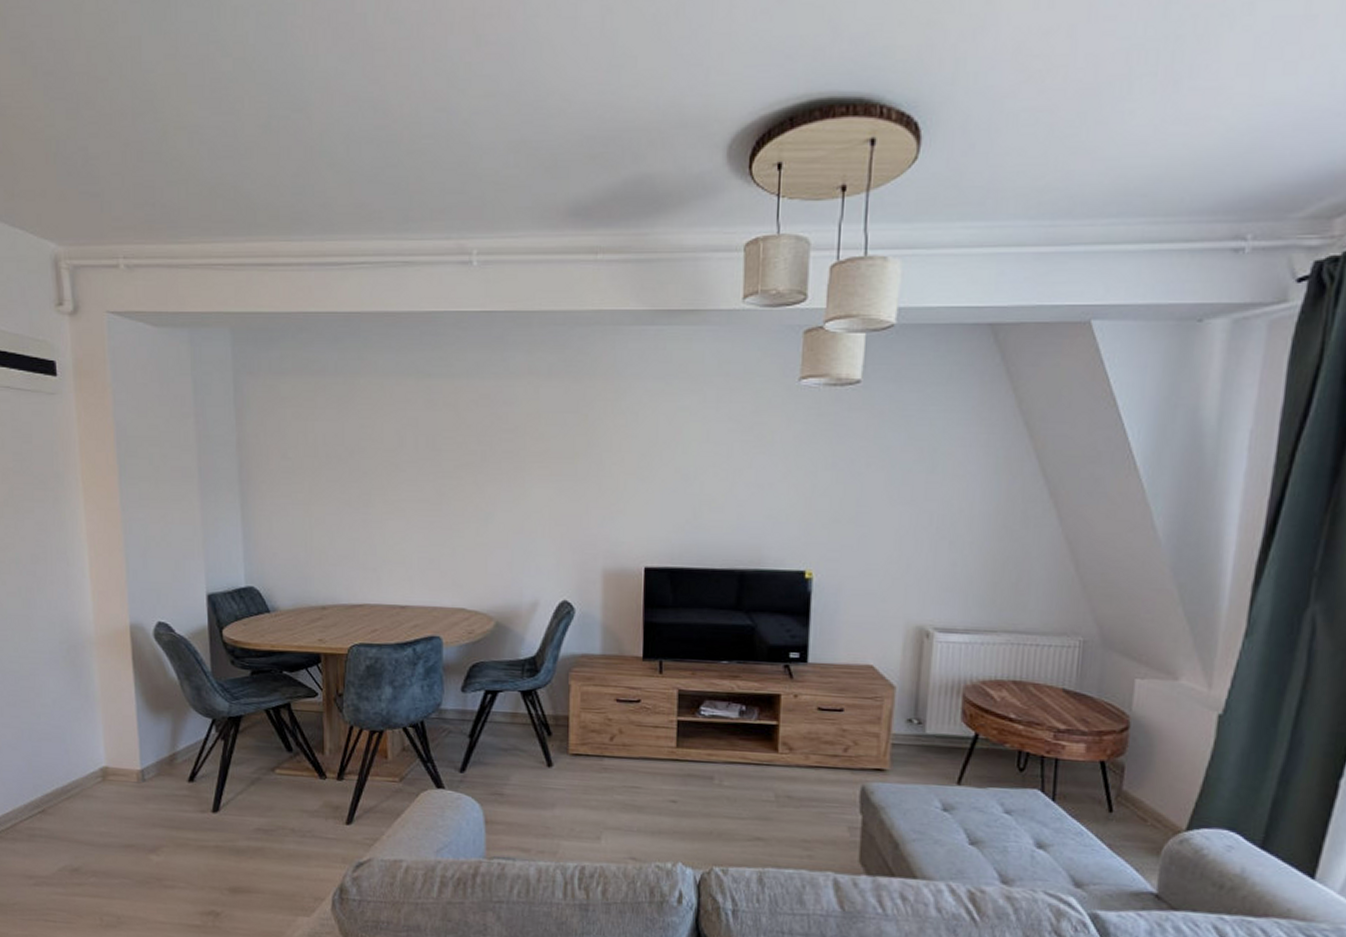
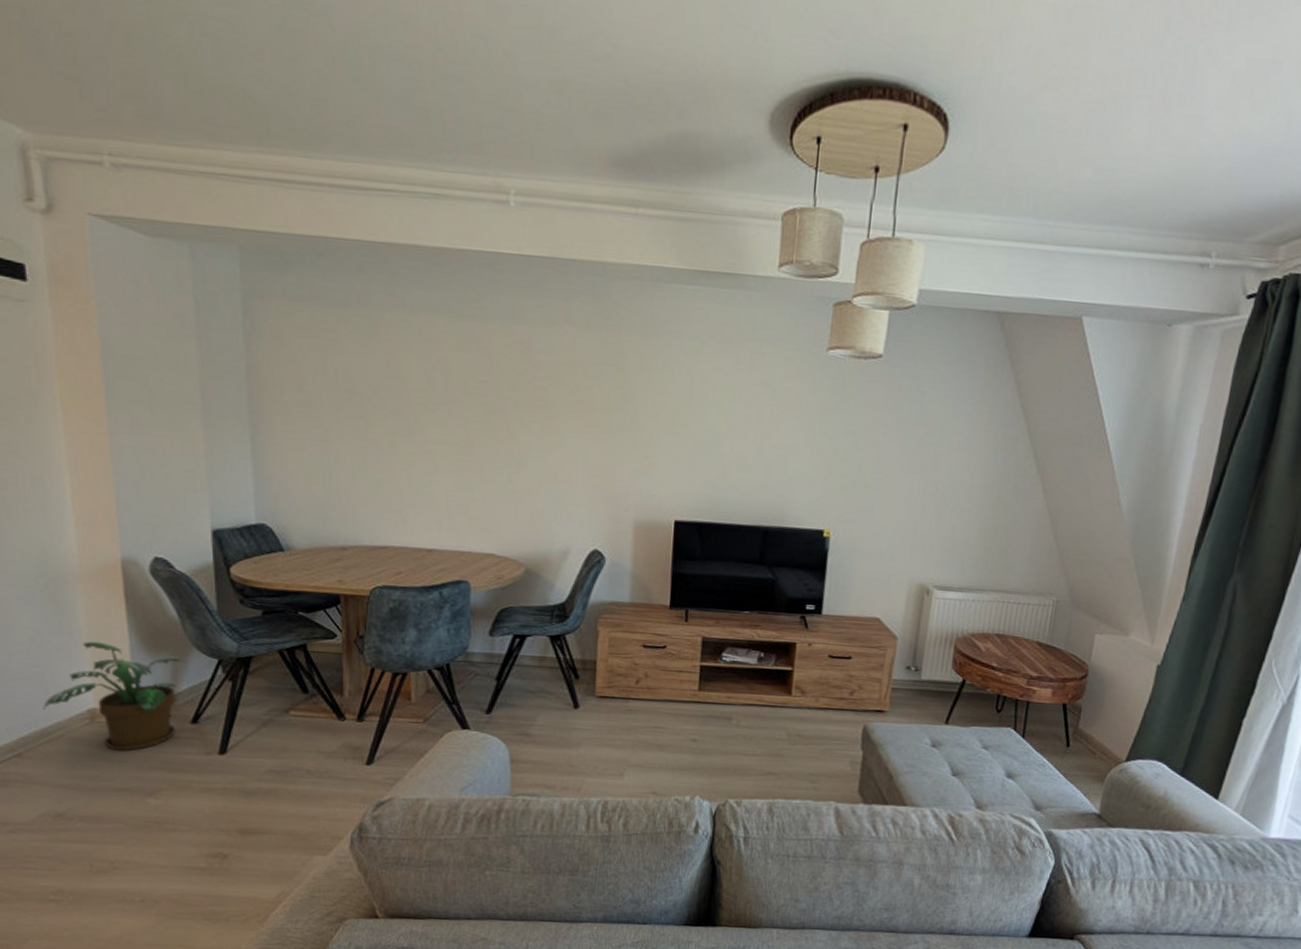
potted plant: none [63,702,185,809] -> present [43,641,187,751]

